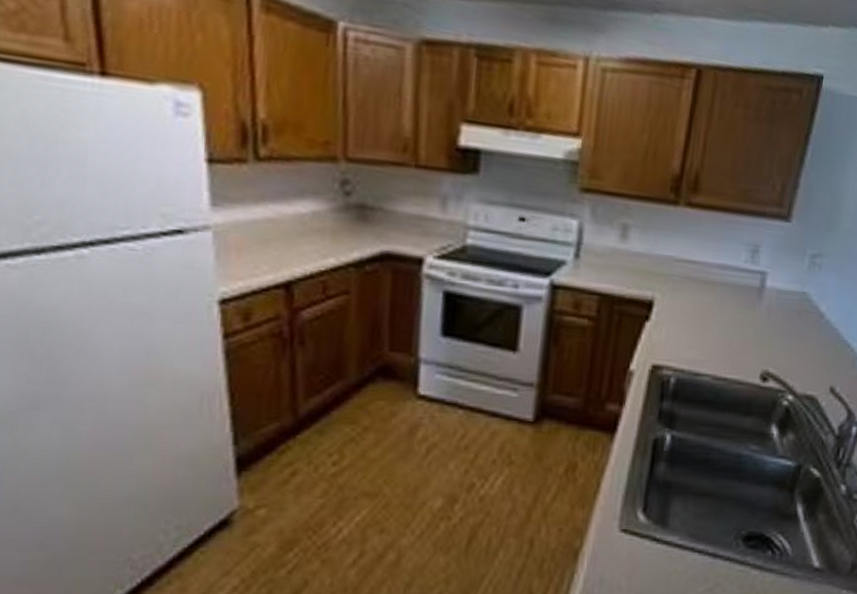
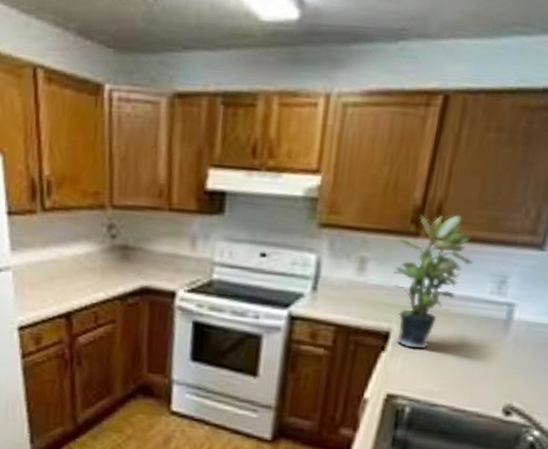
potted plant: none [654,183,729,317] -> present [392,214,474,348]

